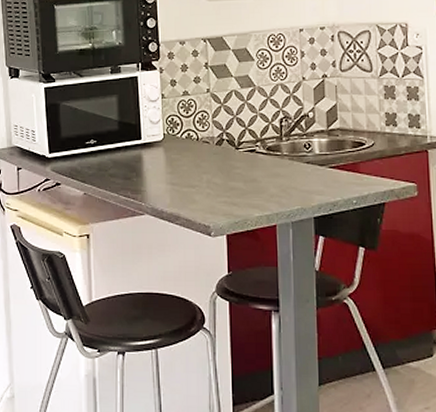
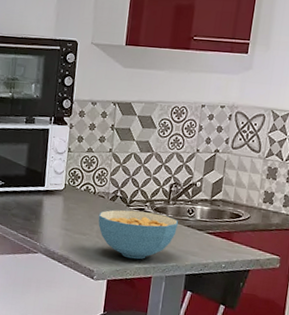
cereal bowl: none [206,153,296,208] -> present [98,209,178,260]

